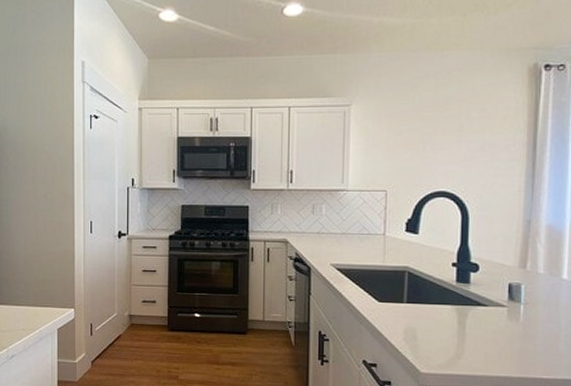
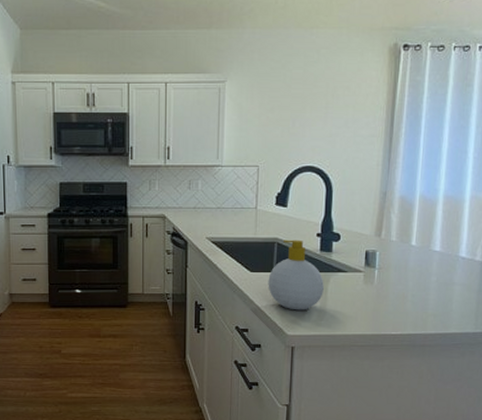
soap bottle: none [398,269,461,347] -> present [268,240,324,310]

